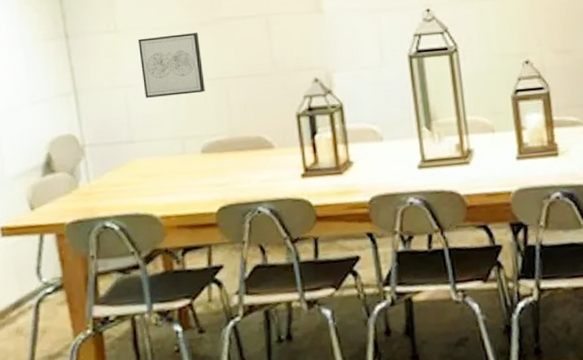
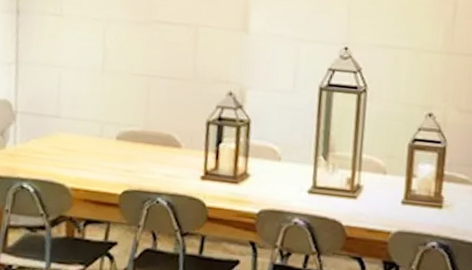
wall art: present [137,33,205,98] -> none [76,26,133,86]

